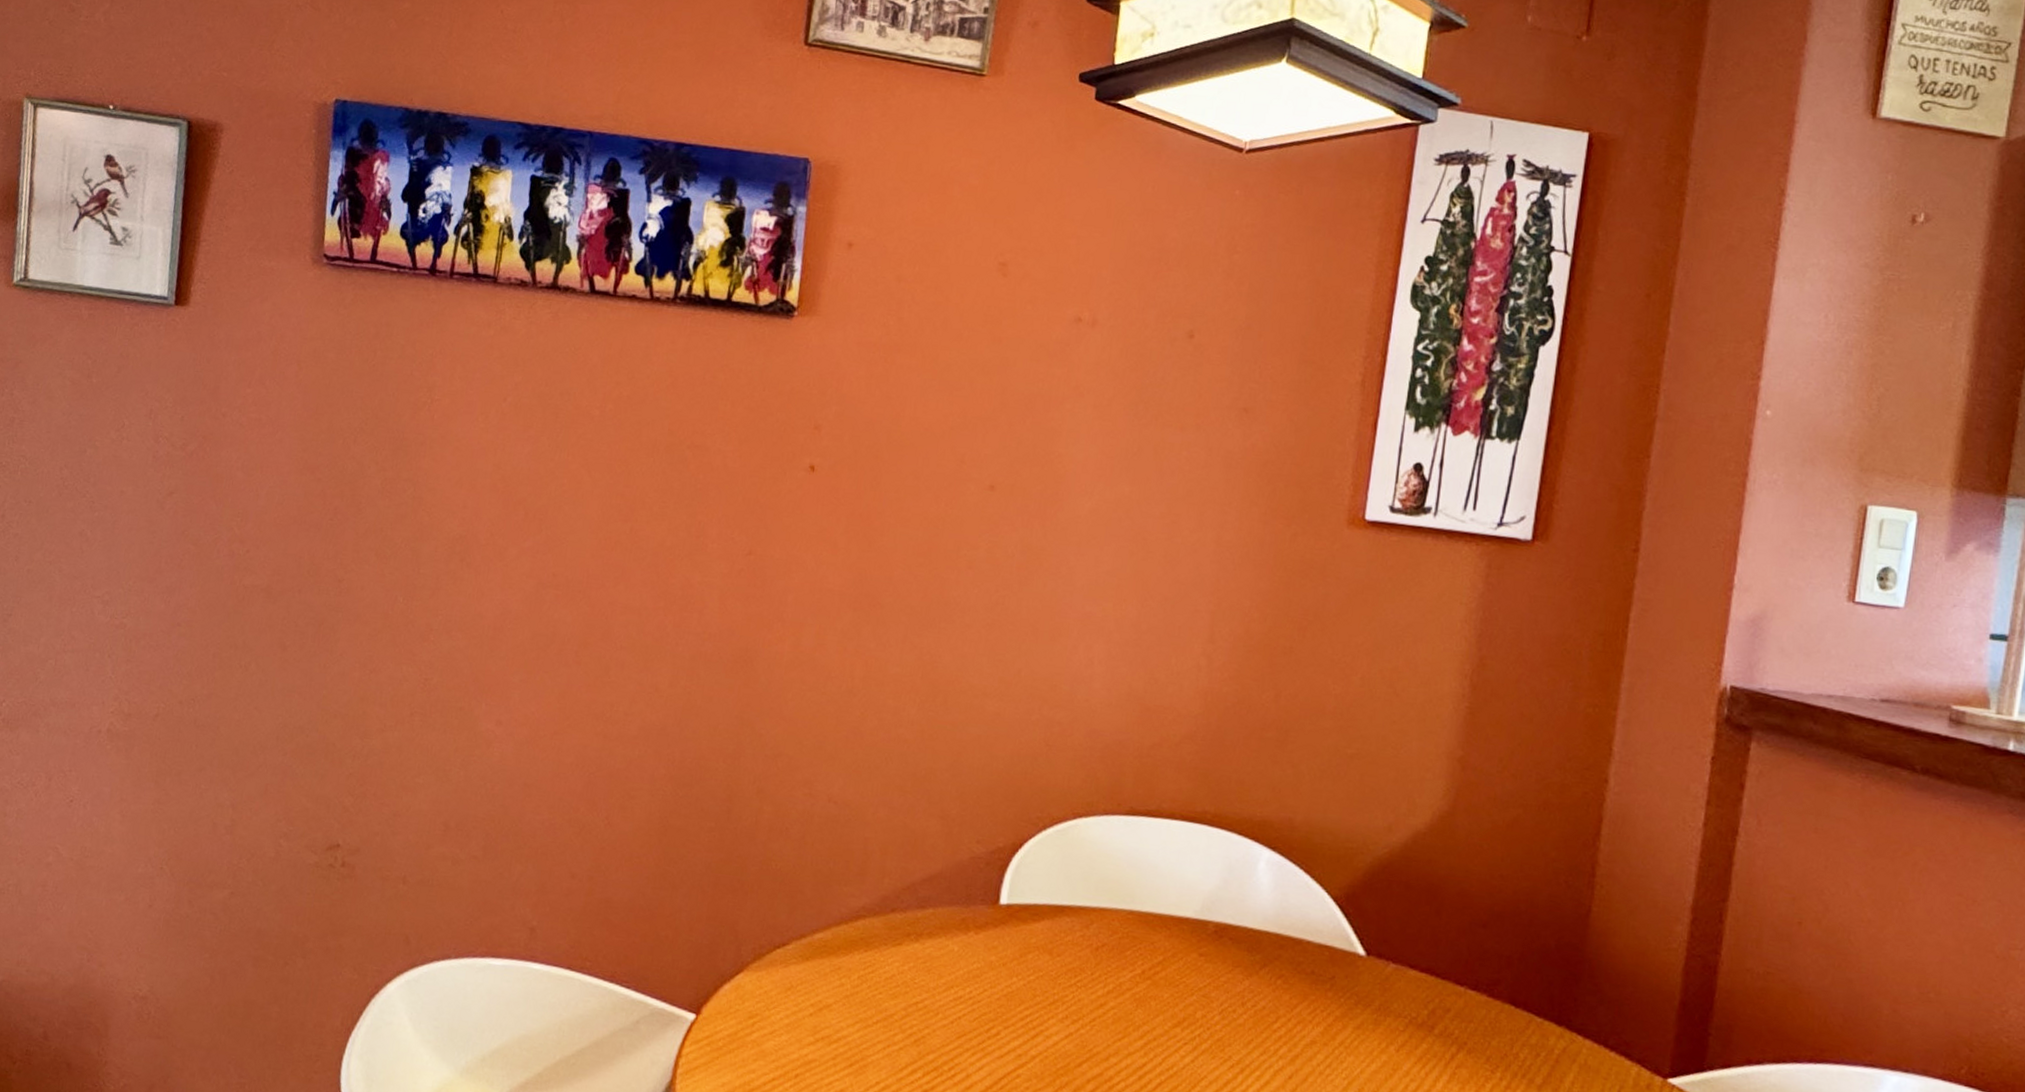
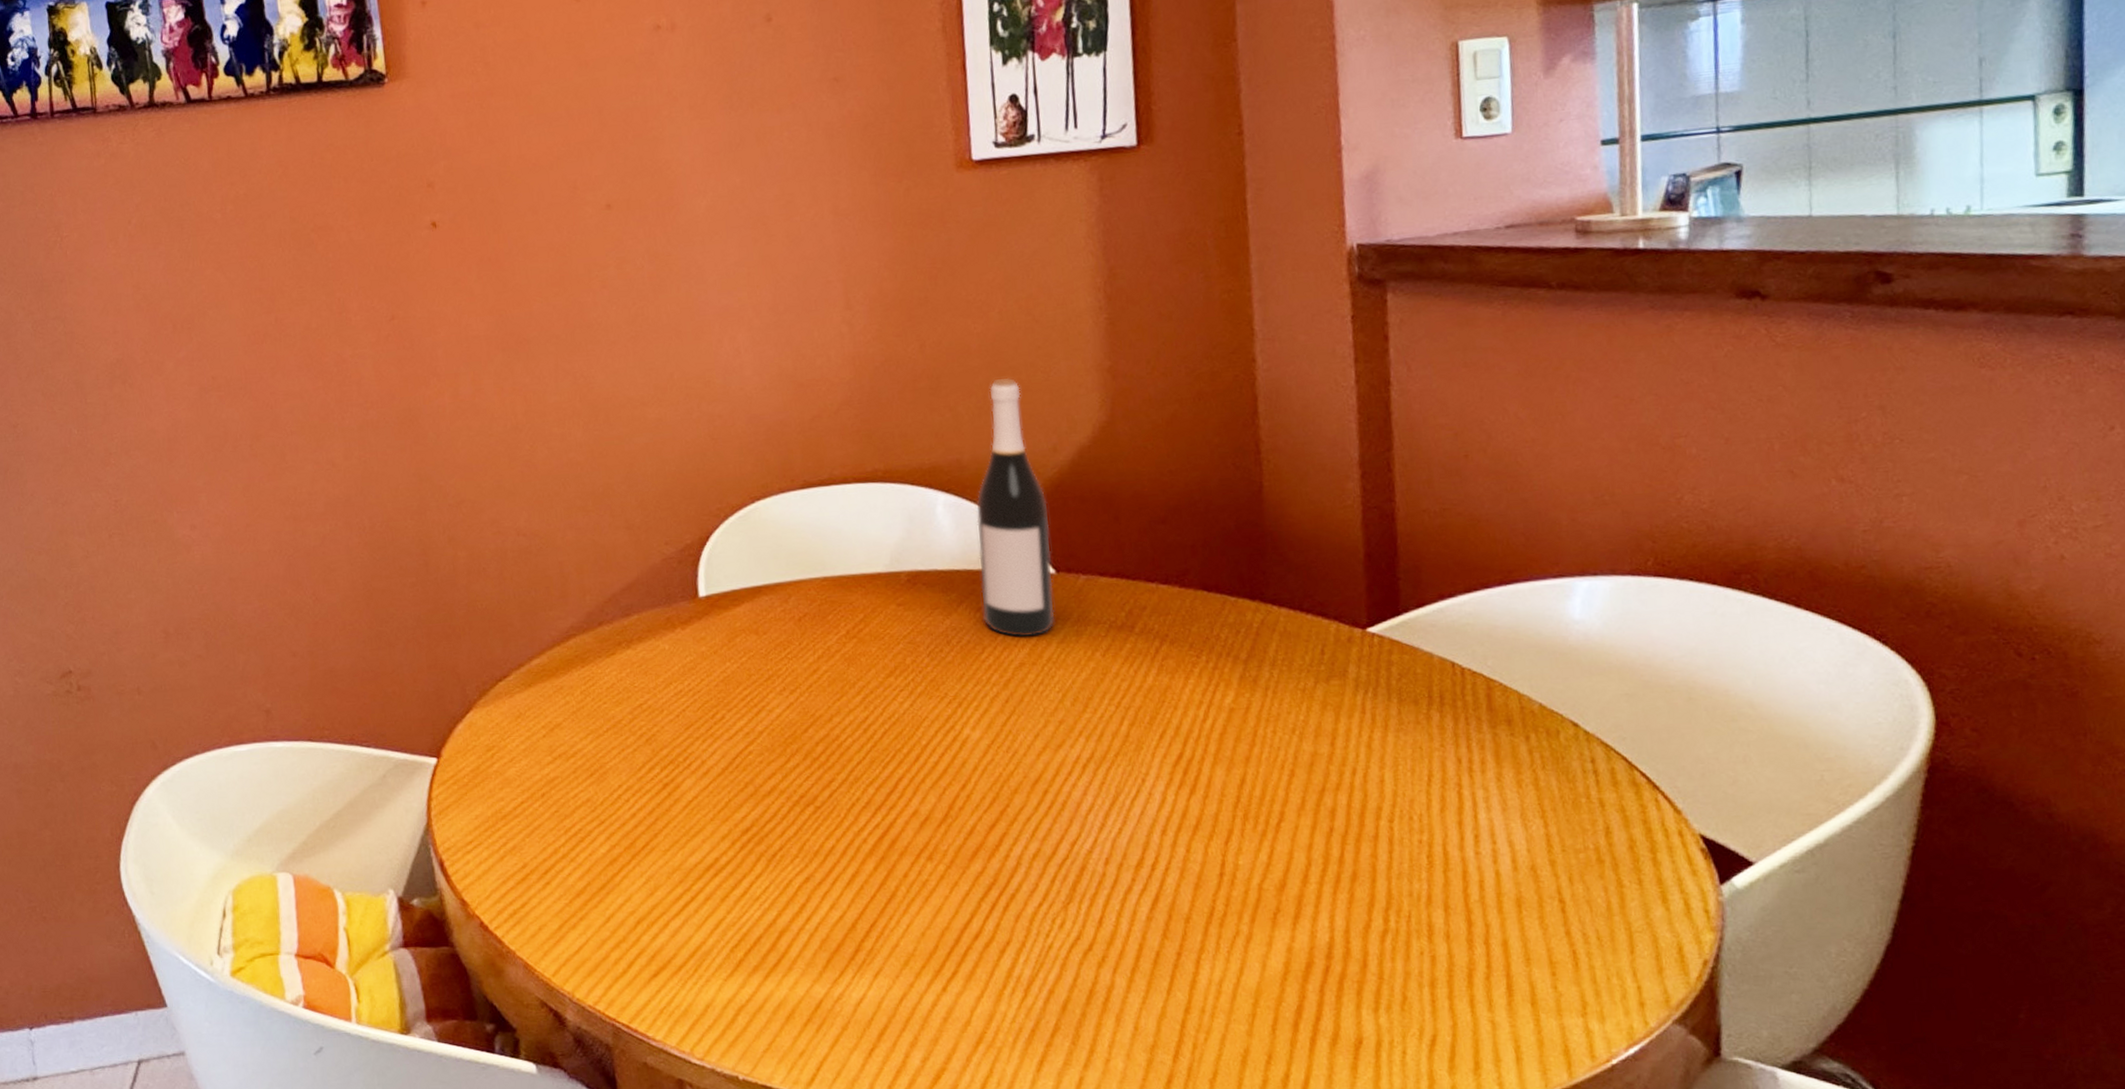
wine bottle: none [1284,745,1372,1017] -> present [976,377,1055,637]

